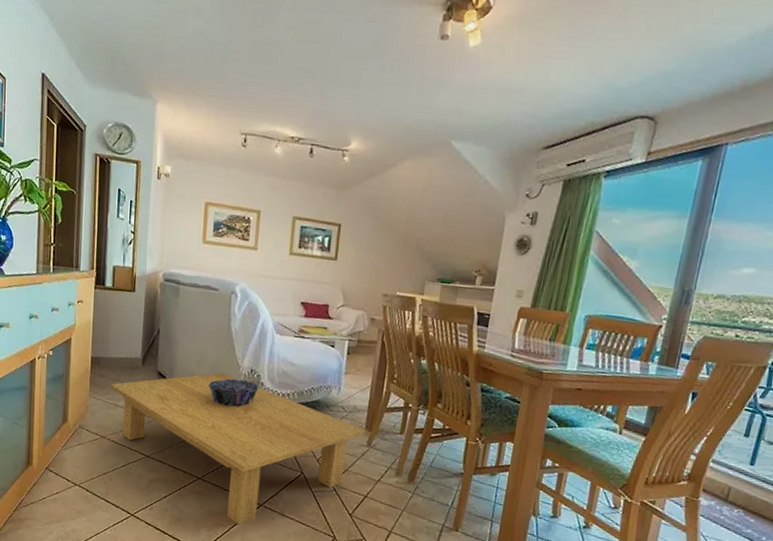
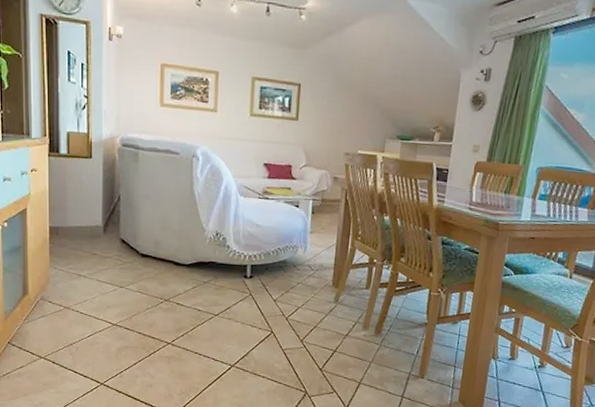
coffee table: present [110,372,367,526] -> none [71,237,333,387]
decorative bowl: present [208,378,259,407] -> none [174,242,225,271]

